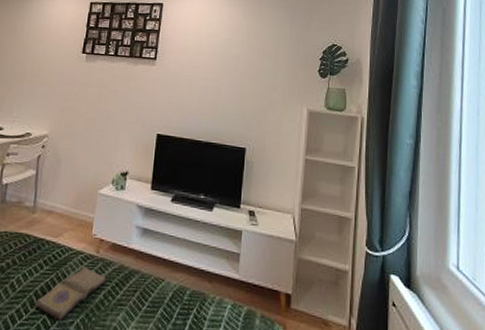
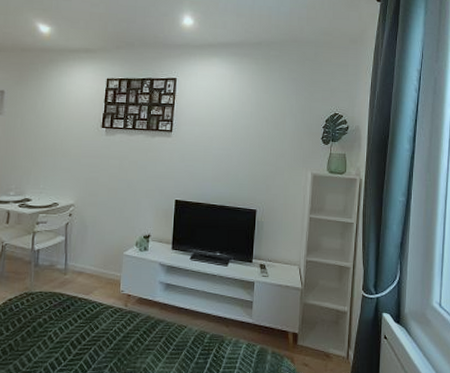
diary: present [36,266,105,320] -> none [73,319,134,365]

